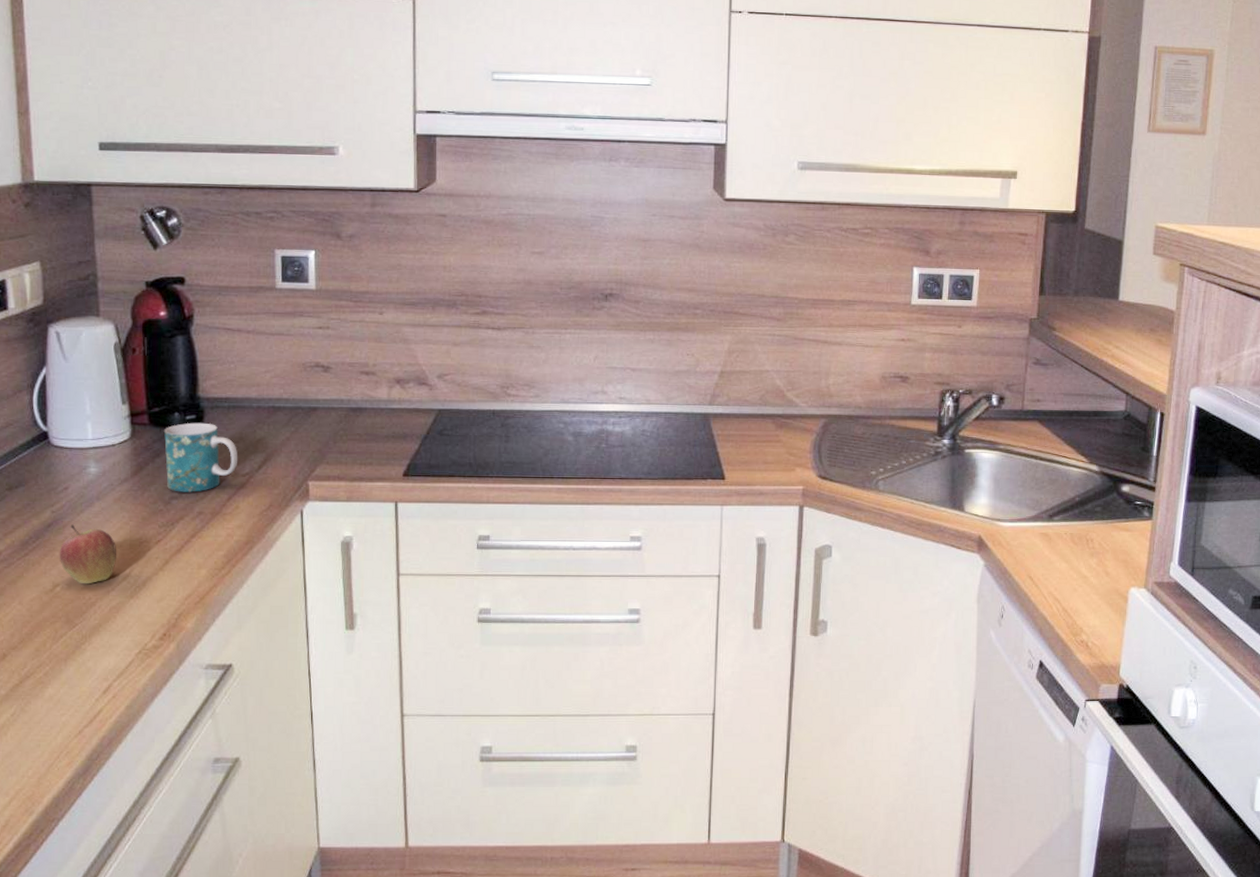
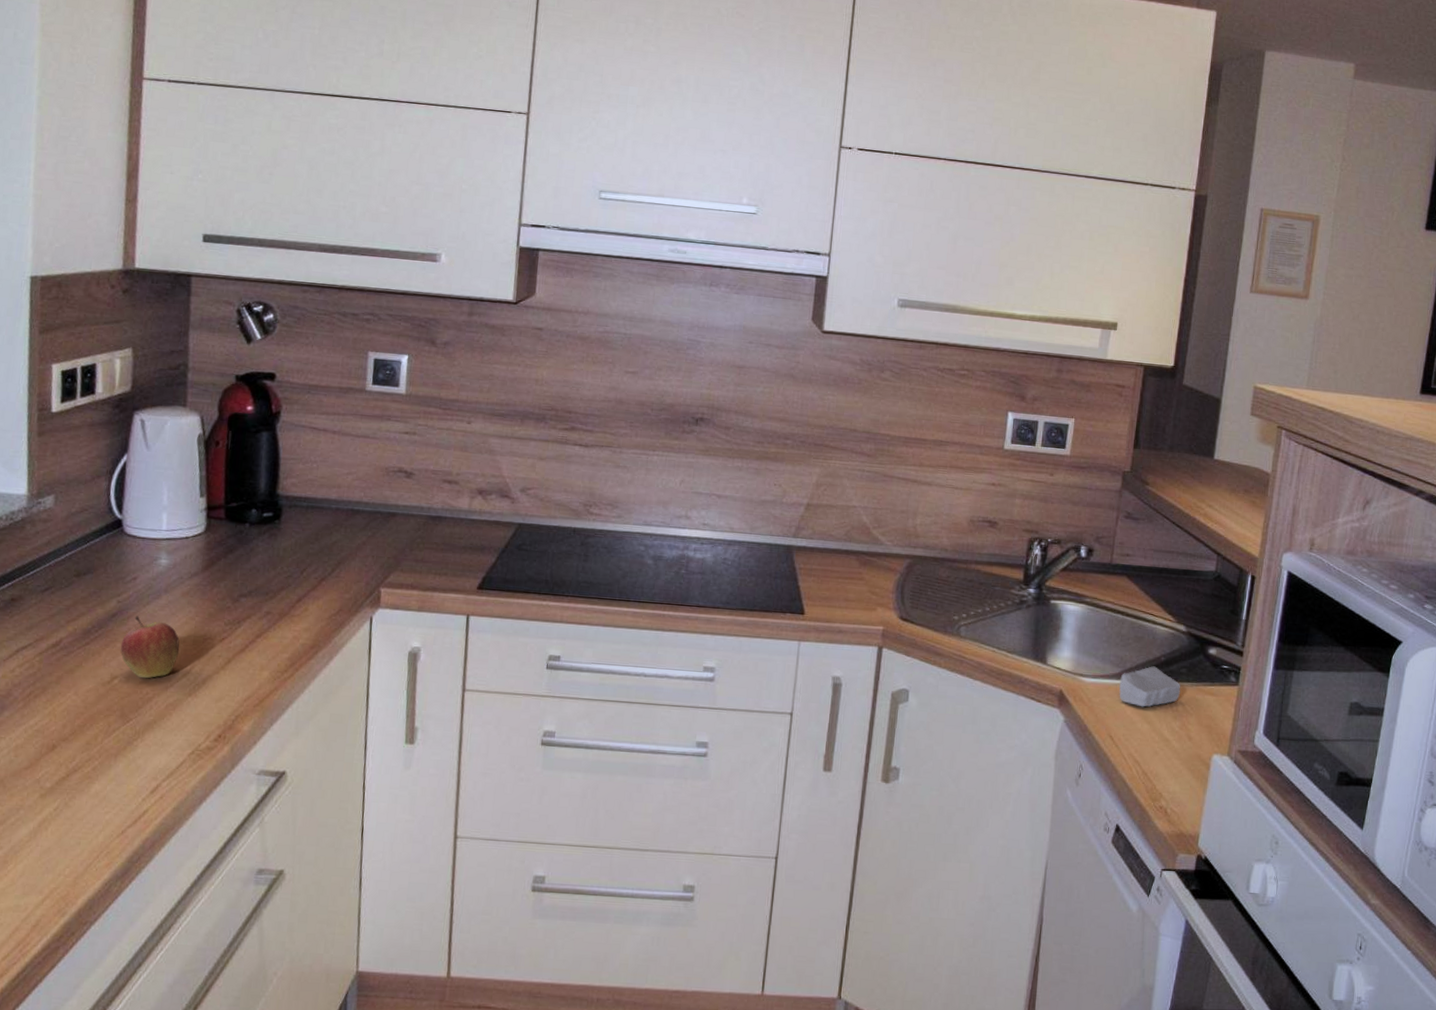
mug: present [164,422,238,492] -> none [237,519,312,591]
soap bar: none [1036,507,1097,547] -> present [1119,666,1181,707]

